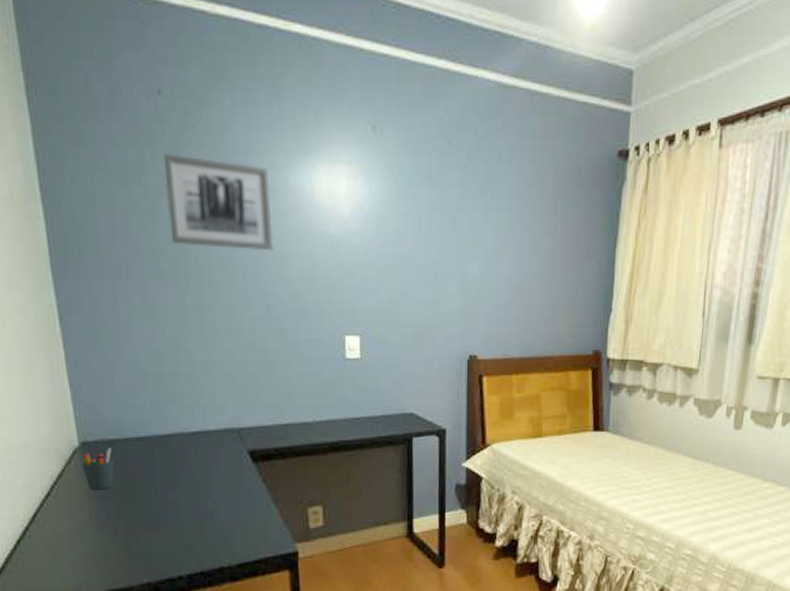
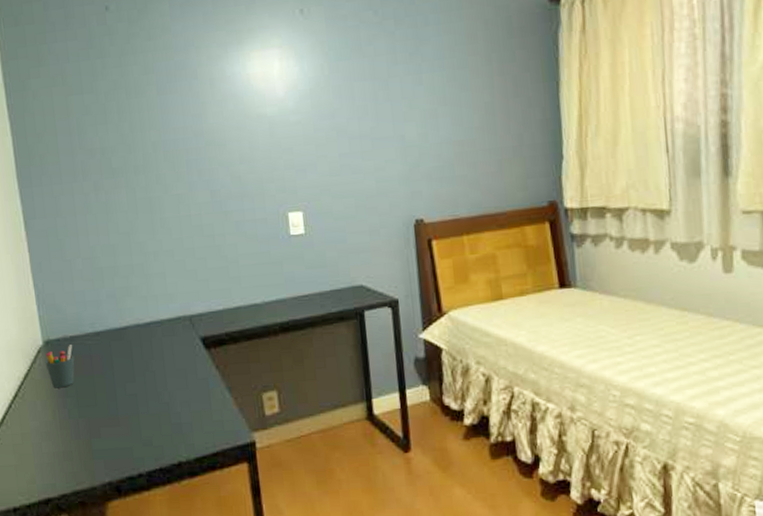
wall art: present [164,154,274,251] -> none [112,60,215,143]

